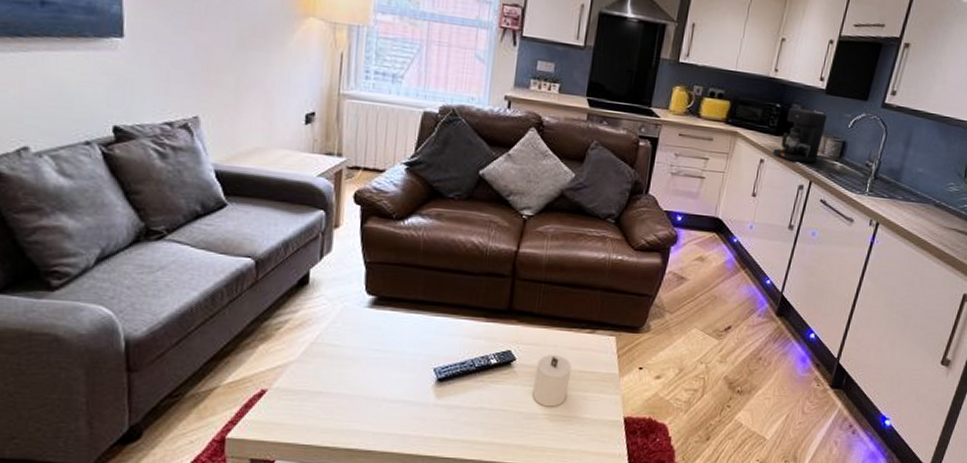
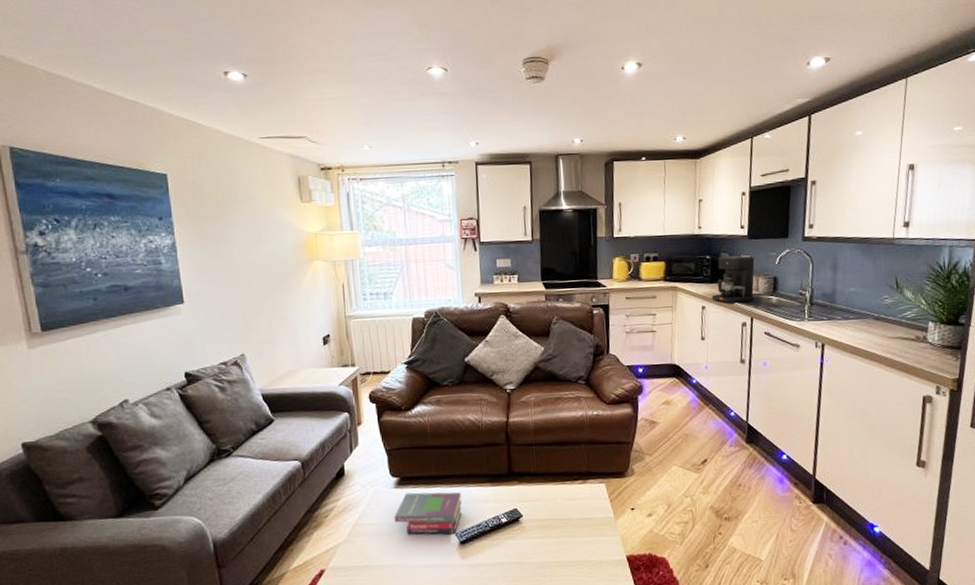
books: none [362,315,448,370] -> present [394,492,462,535]
candle: present [532,355,572,407] -> none [541,507,573,555]

